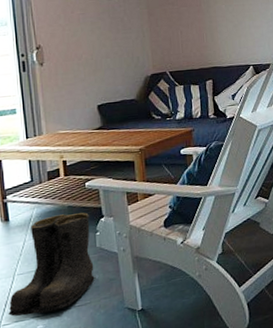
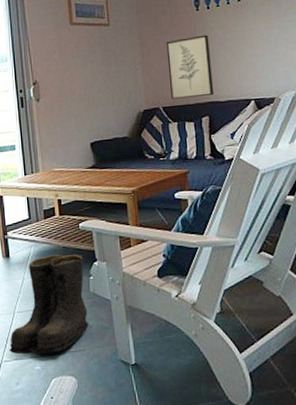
wall art: none [173,7,217,65] -> present [166,34,214,100]

